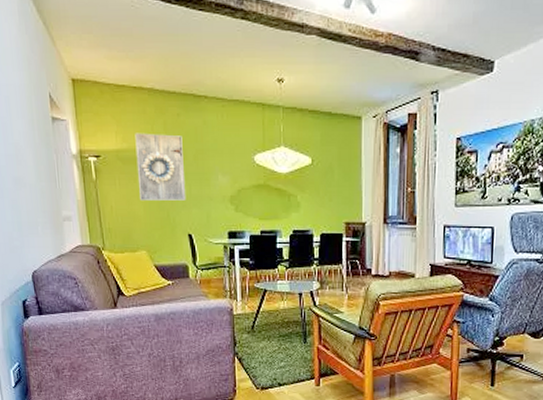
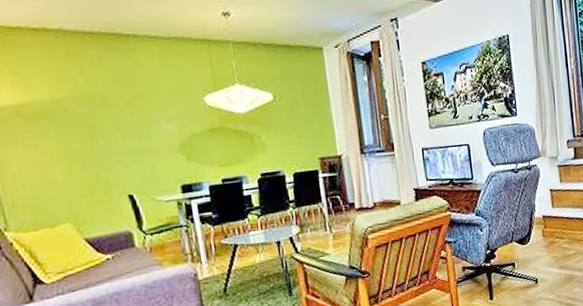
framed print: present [135,133,186,201] -> none [41,81,121,163]

